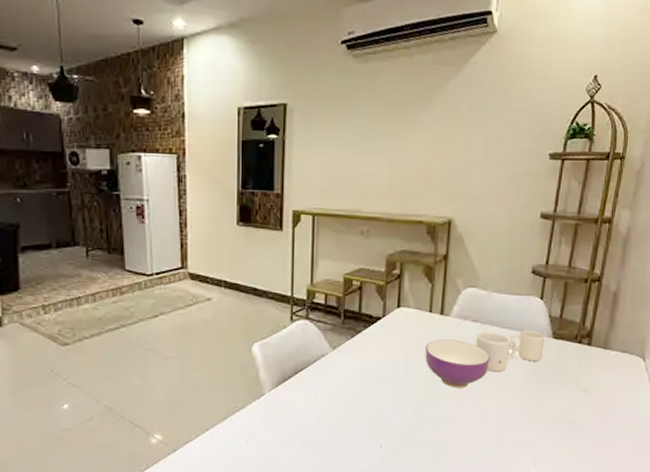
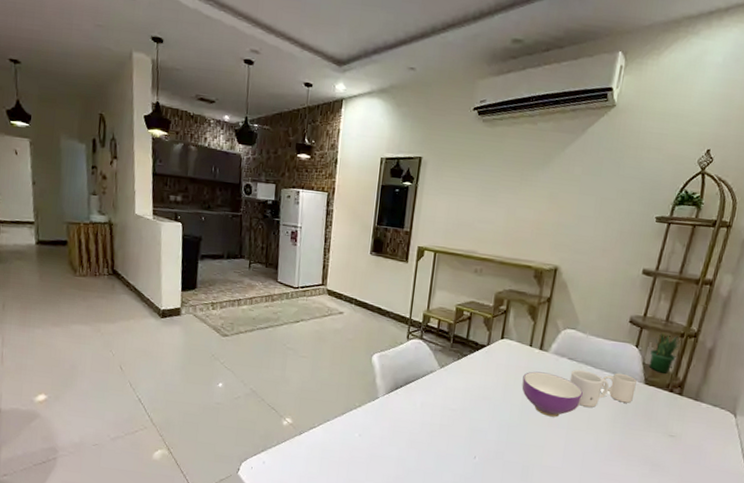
planter: none [555,280,584,324] -> present [649,332,679,373]

